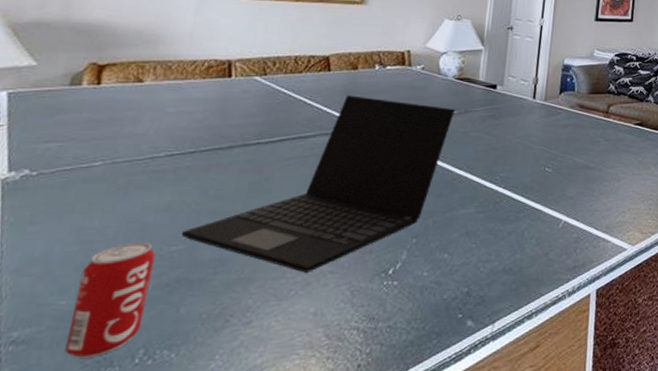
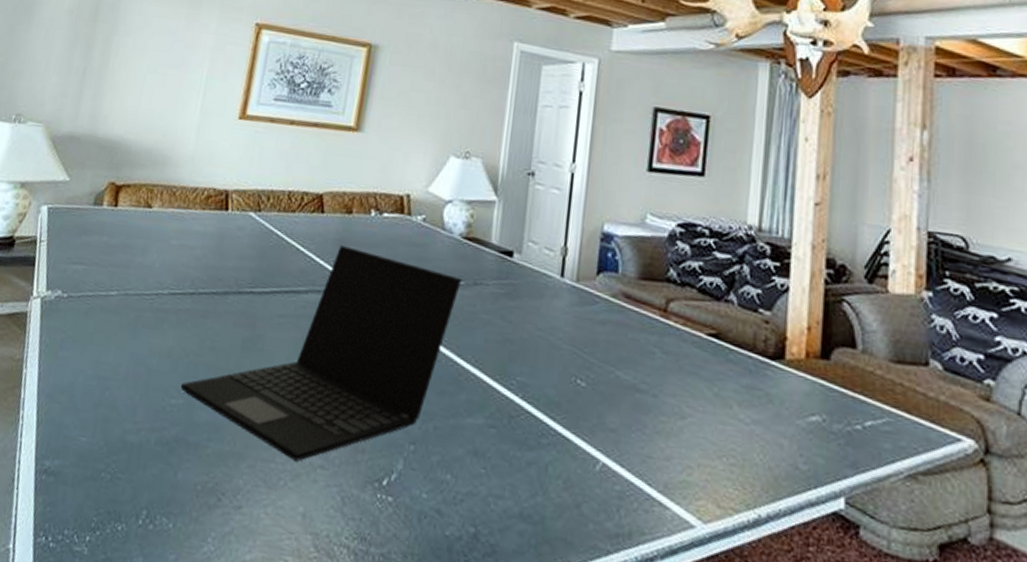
beverage can: present [65,242,155,359] -> none [83,386,158,507]

